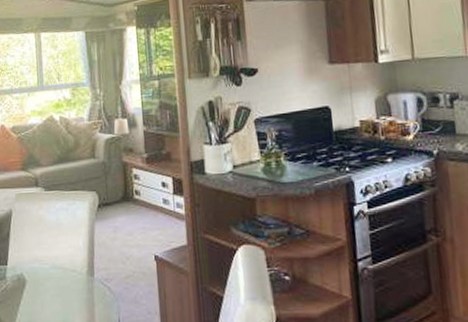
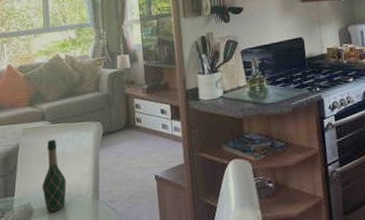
wine bottle: none [34,207,60,285] -> present [41,139,67,212]

